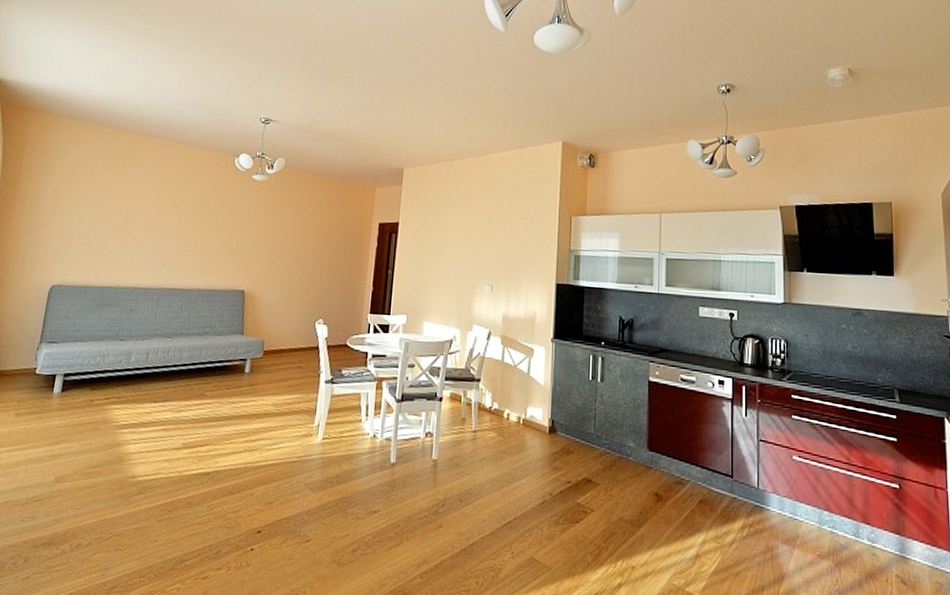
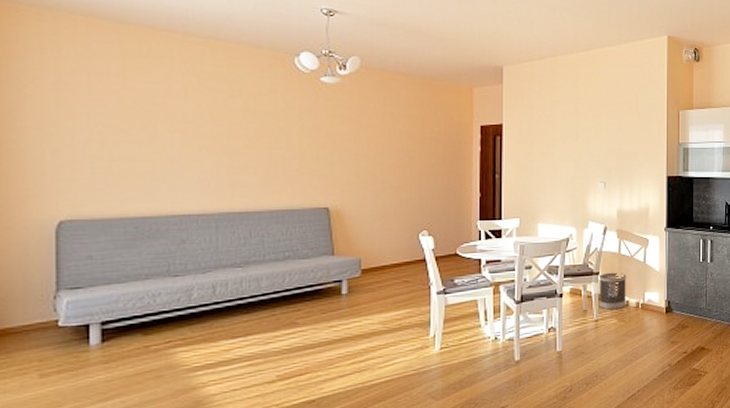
wastebasket: none [479,380,509,422] -> present [600,272,626,310]

